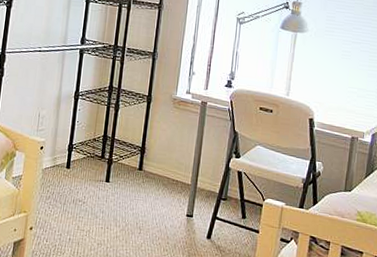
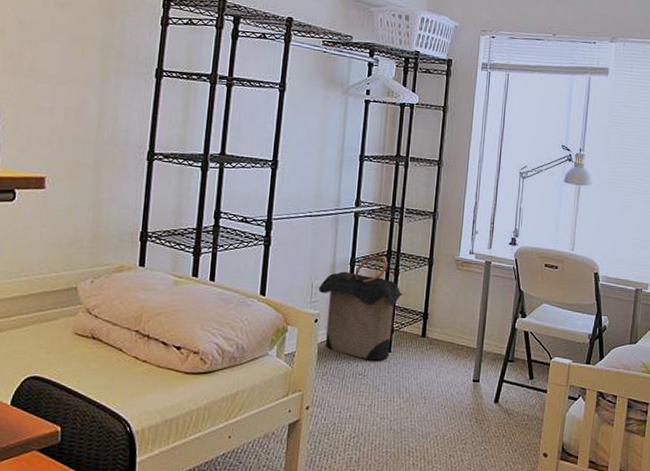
laundry hamper: none [45,91,123,190] -> present [319,256,404,361]

